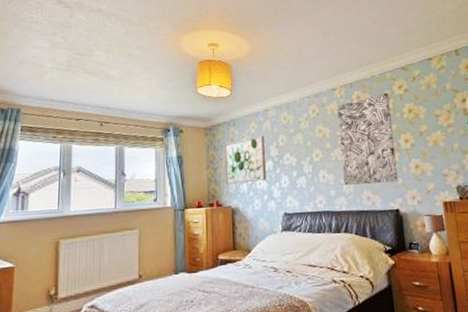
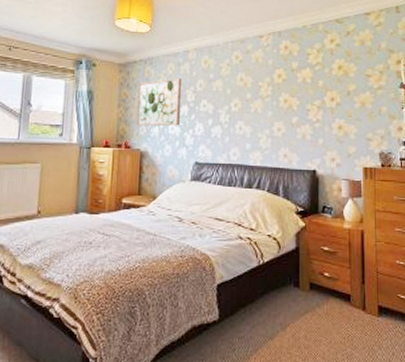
wall art: present [337,92,398,185] -> none [261,45,319,141]

